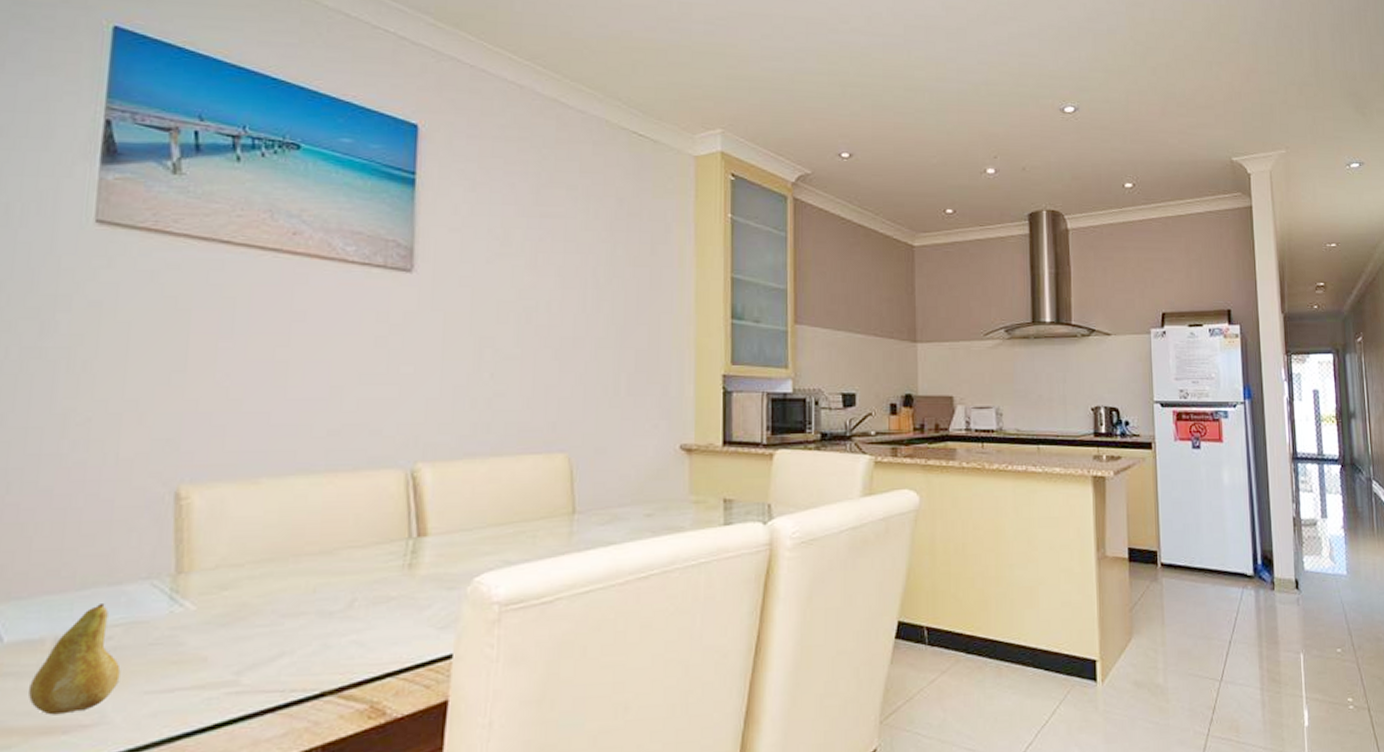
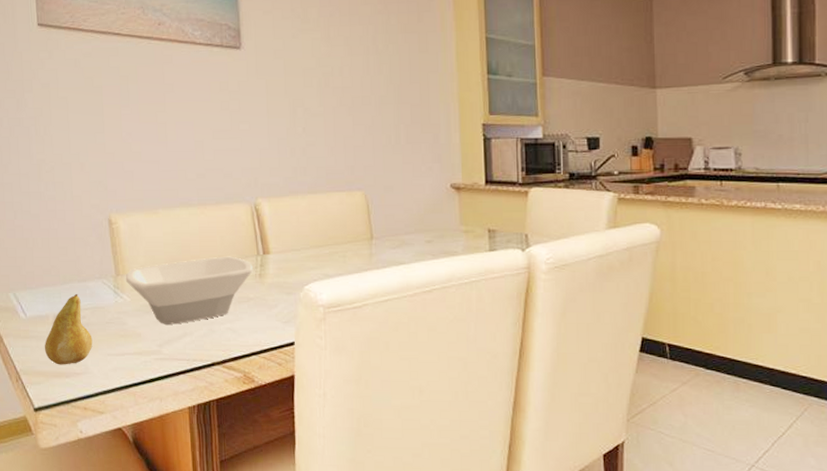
bowl: none [191,540,400,642] -> present [125,256,253,325]

